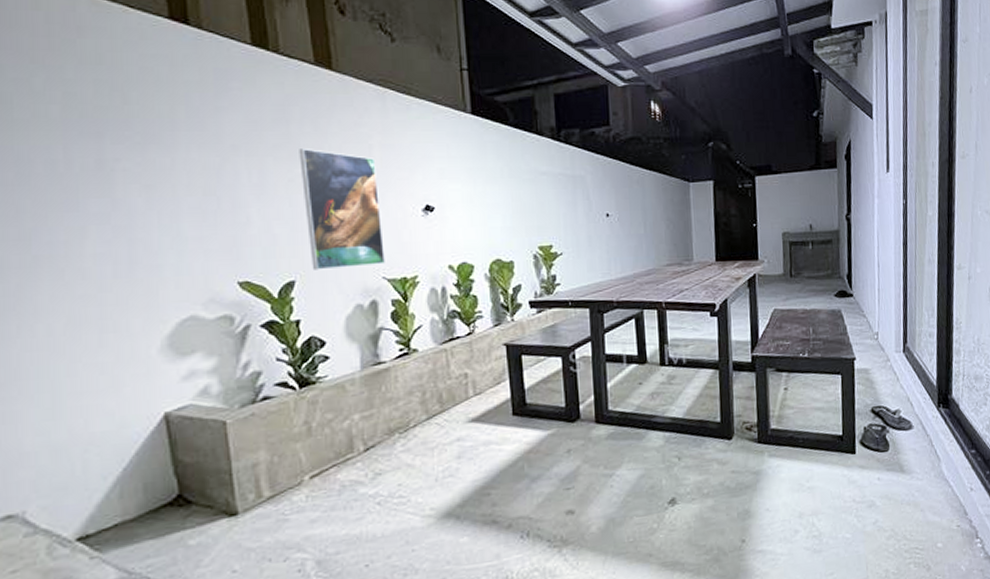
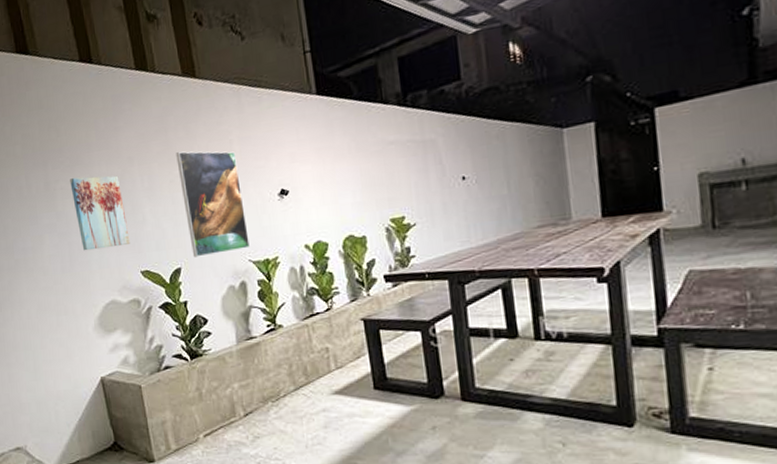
wall art: none [139,158,225,252] -> present [70,175,130,251]

